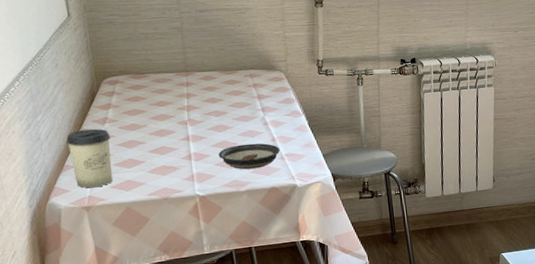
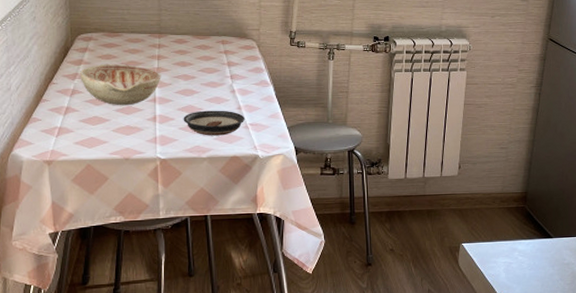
cup: present [66,128,112,188] -> none [36,83,79,142]
decorative bowl: none [108,104,193,147] -> present [79,63,161,106]

